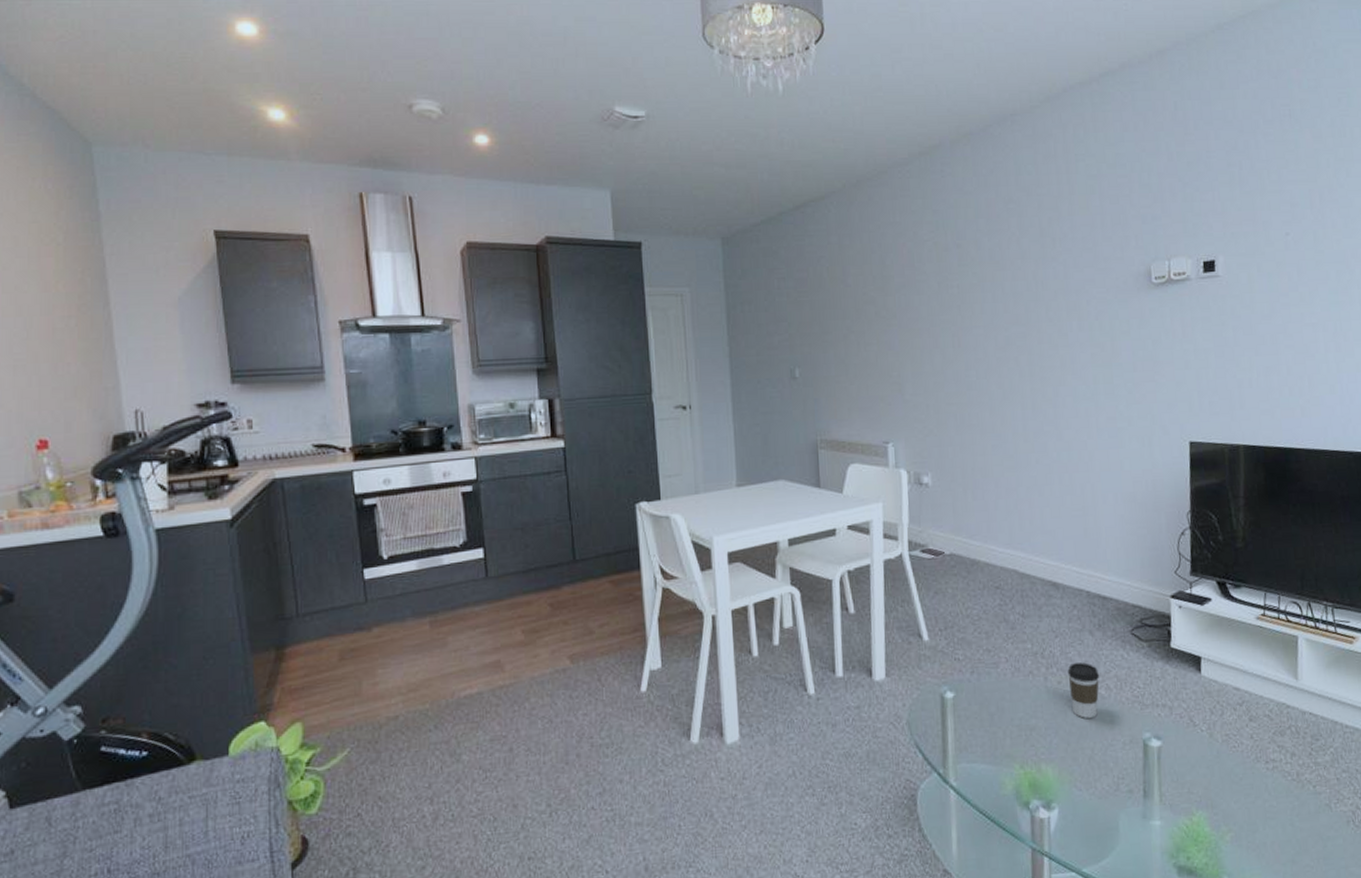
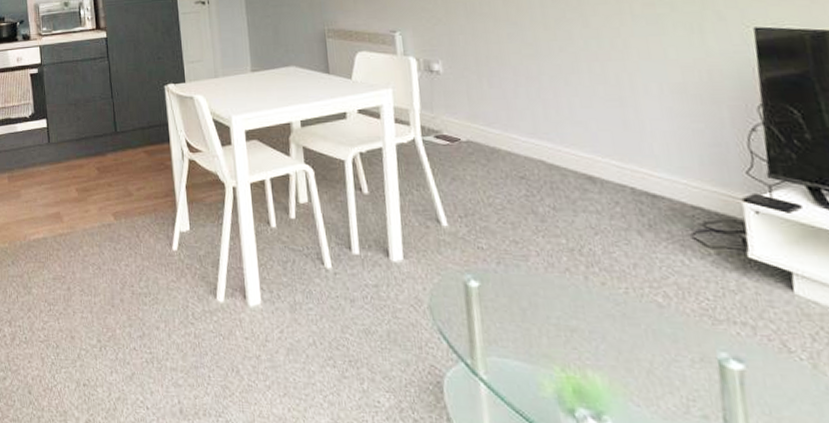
coffee cup: present [1067,662,1100,718] -> none [612,264,655,327]

